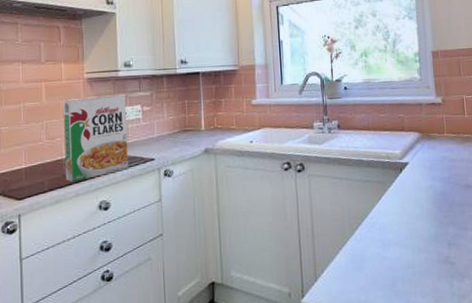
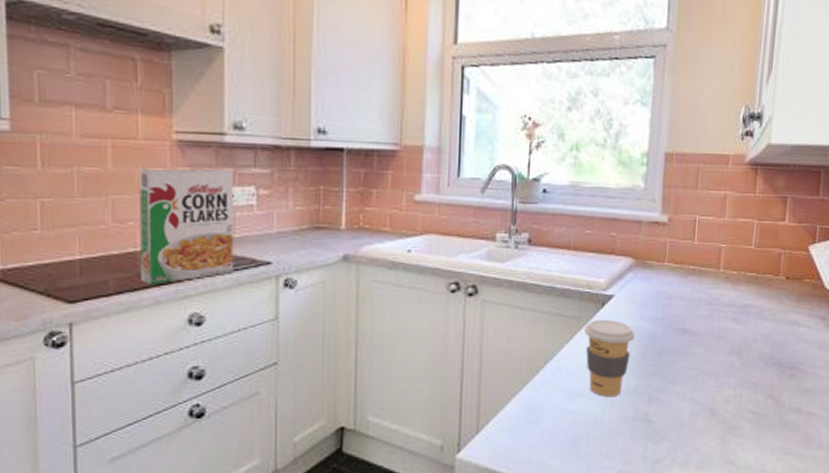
coffee cup: none [389,182,429,244] -> present [584,319,635,396]

